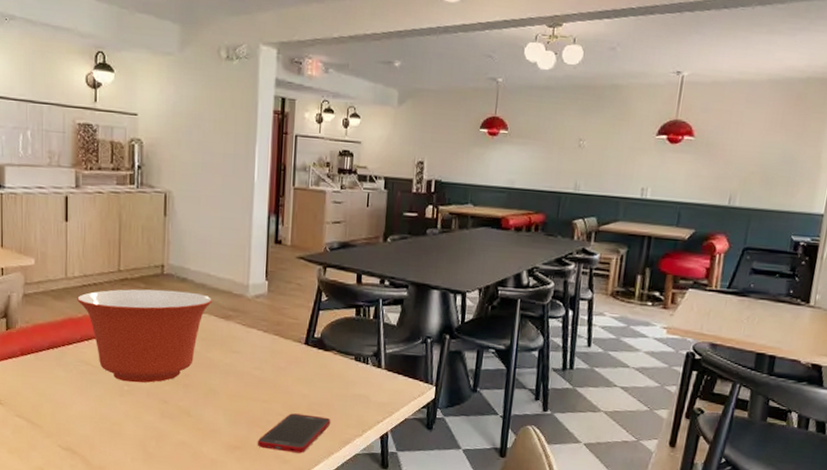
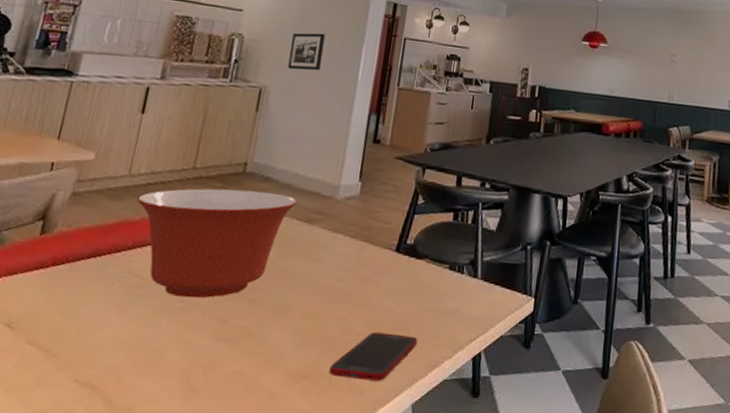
picture frame: none [187,134,219,174] -> present [287,33,326,71]

